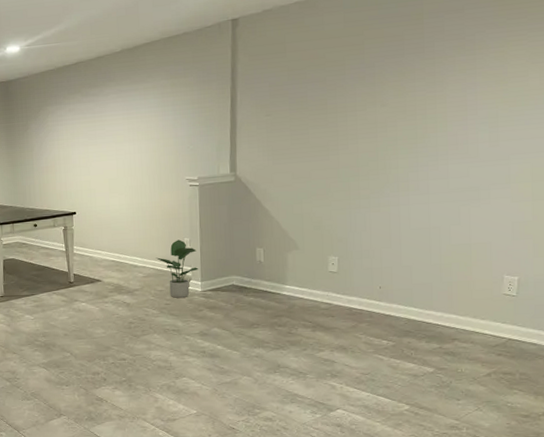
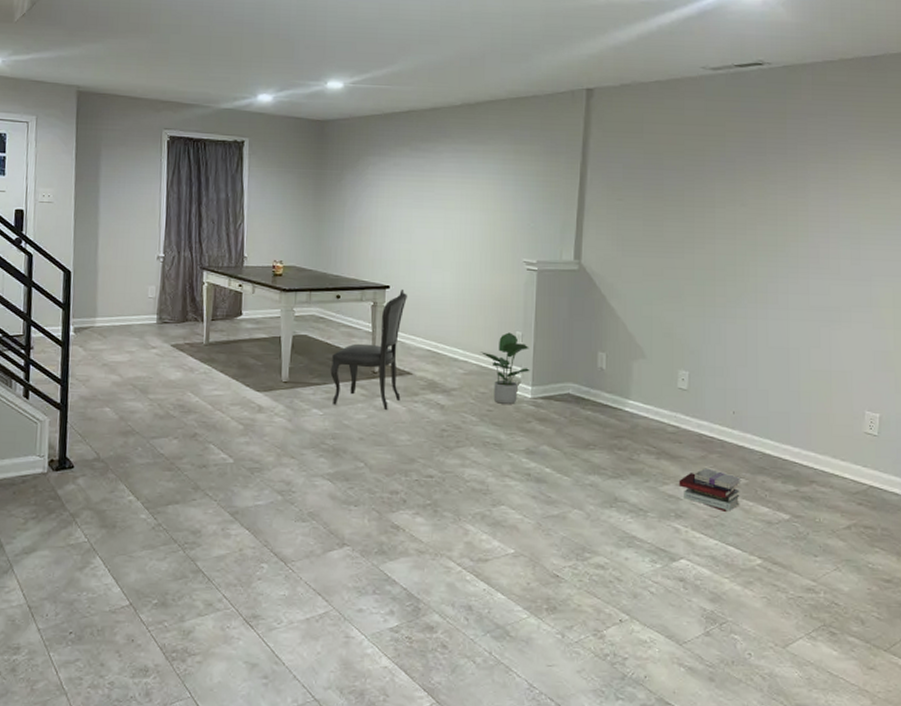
dining chair: none [36,213,94,312] -> present [330,289,408,411]
books: none [333,335,389,370] -> present [679,468,740,513]

